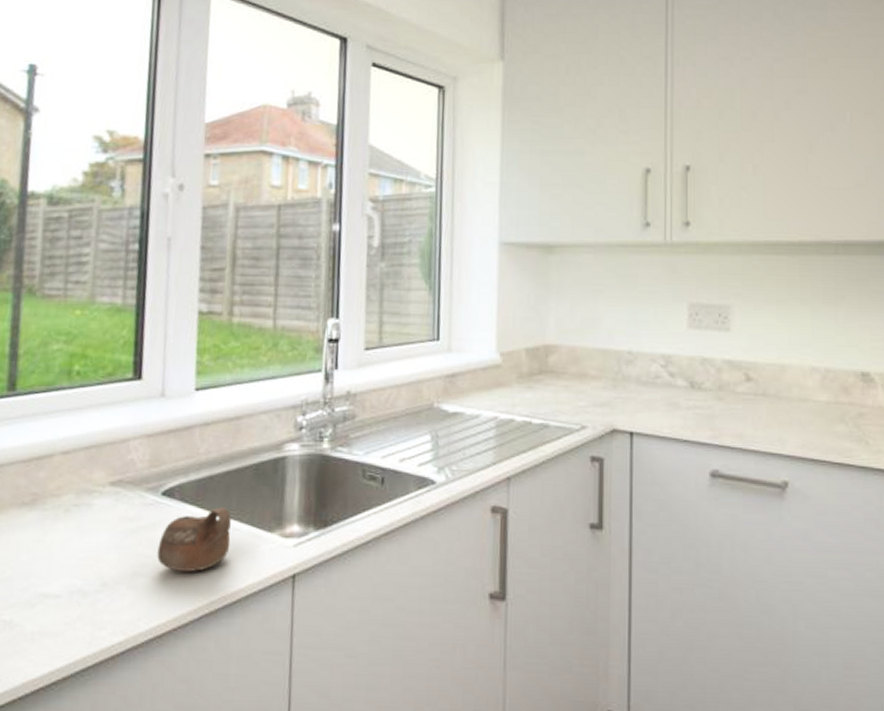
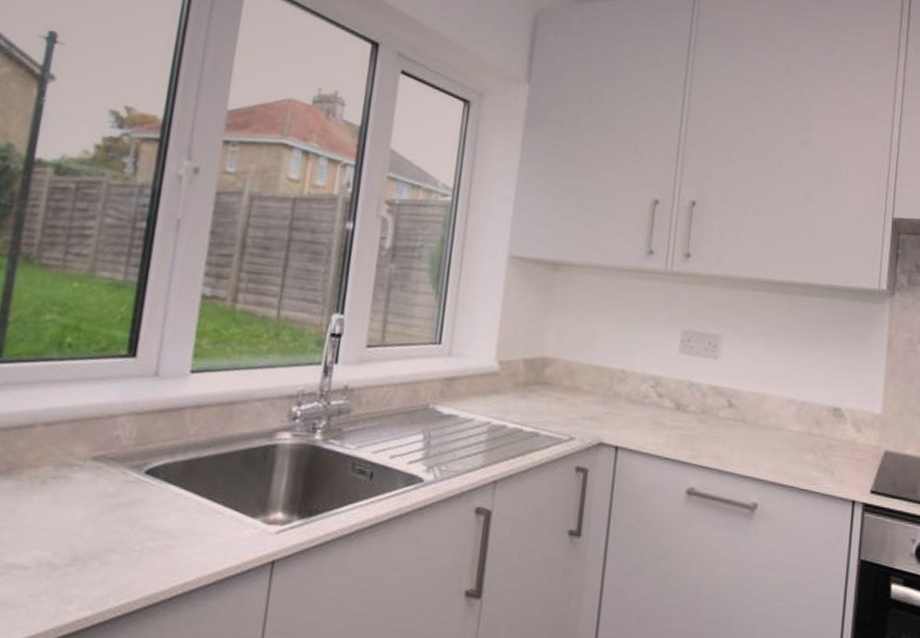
cup: present [157,506,231,573] -> none [134,489,215,552]

